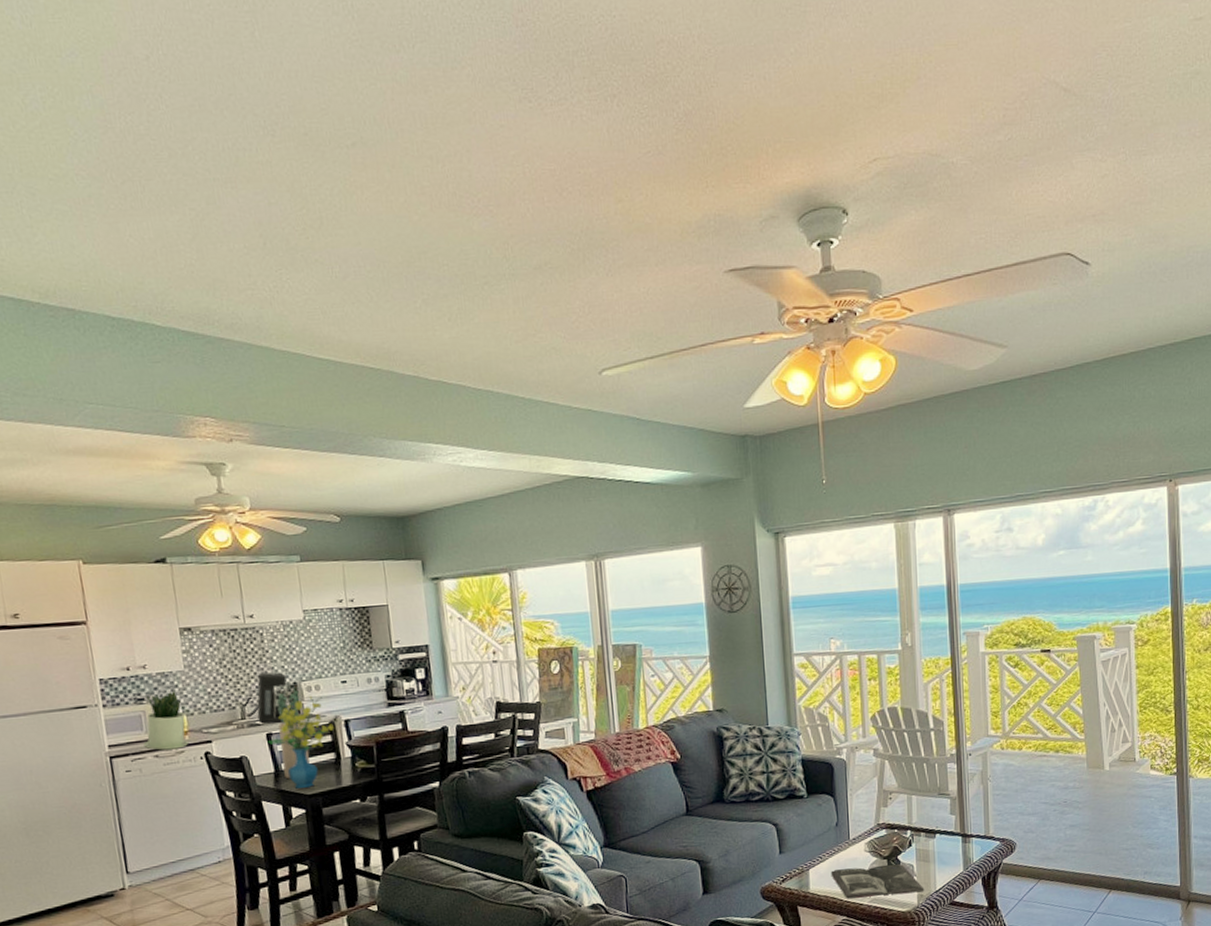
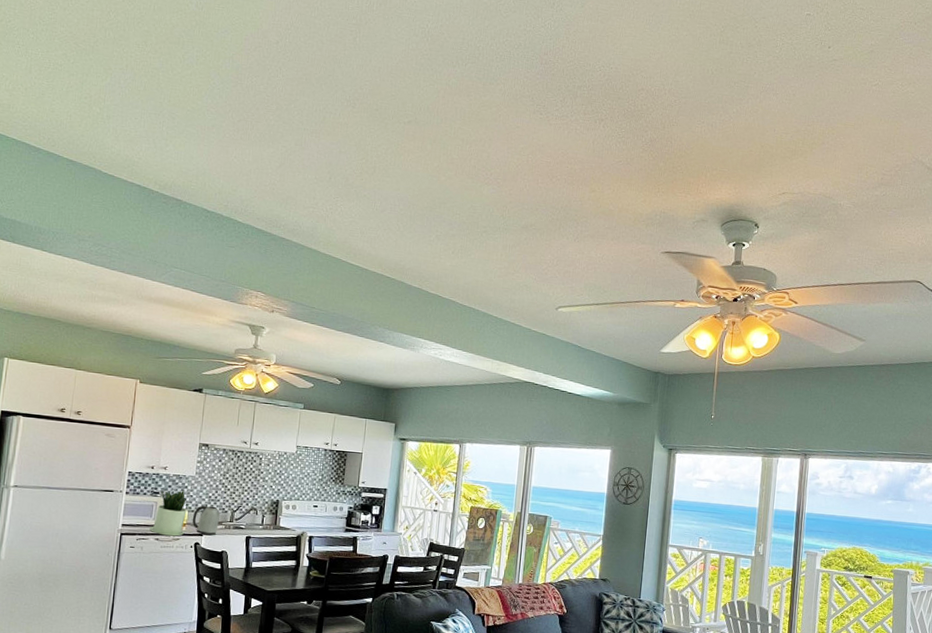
kettle: none [193,703,229,741] -> present [192,505,221,536]
coffee maker: present [257,672,293,723] -> none [242,488,273,530]
bouquet: present [267,695,334,788] -> none [246,512,300,585]
vase: present [276,685,310,780] -> none [252,502,280,576]

